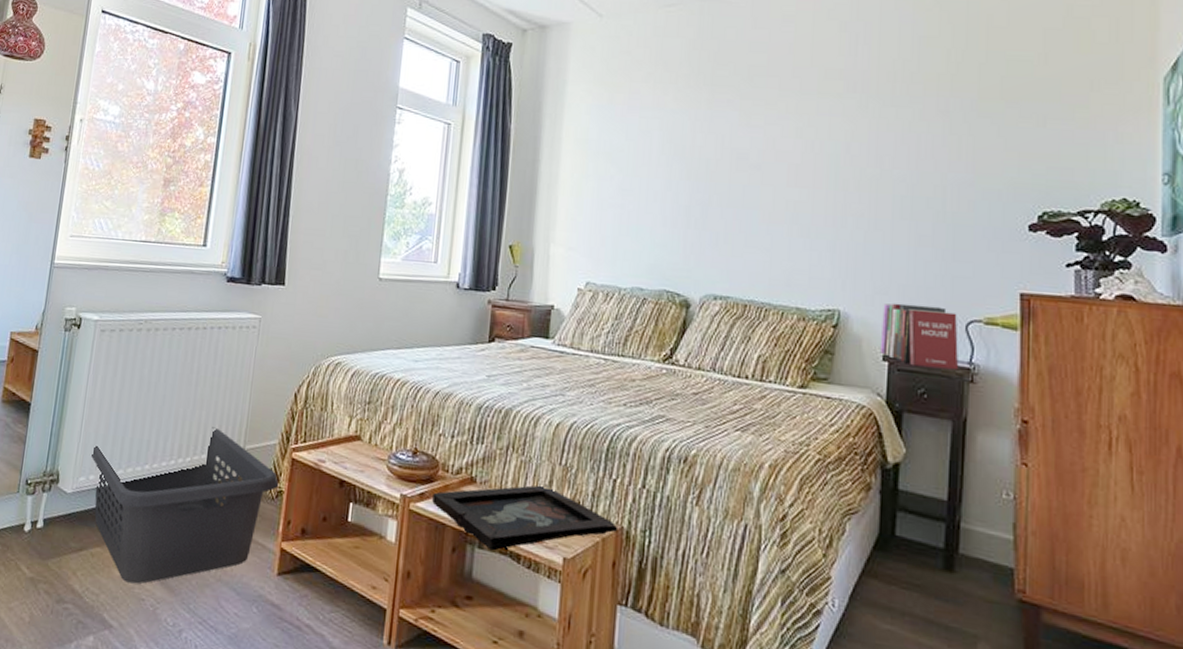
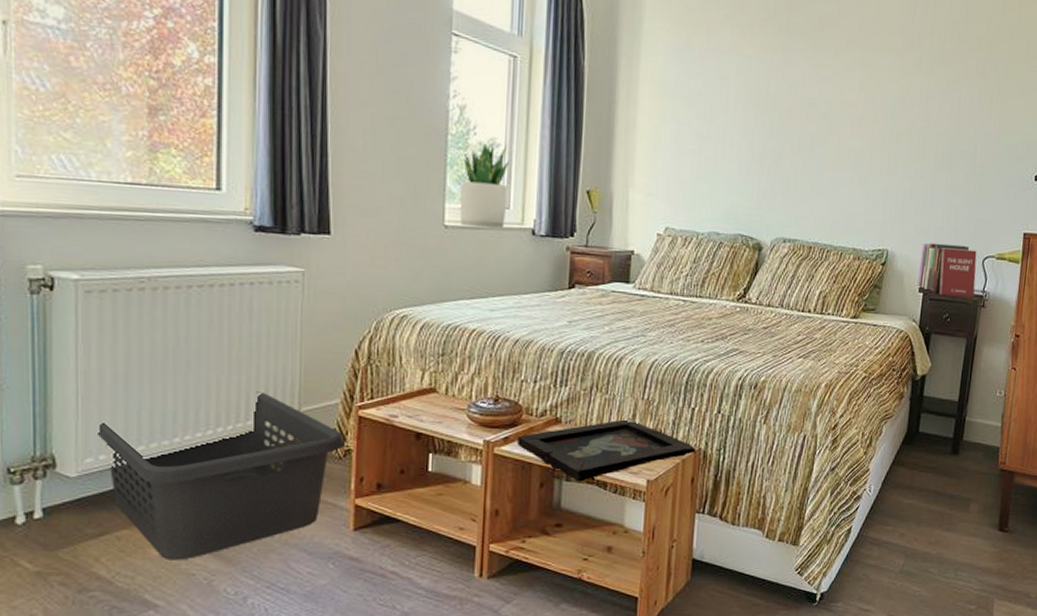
planter: none [393,202,439,282] -> present [459,143,509,229]

